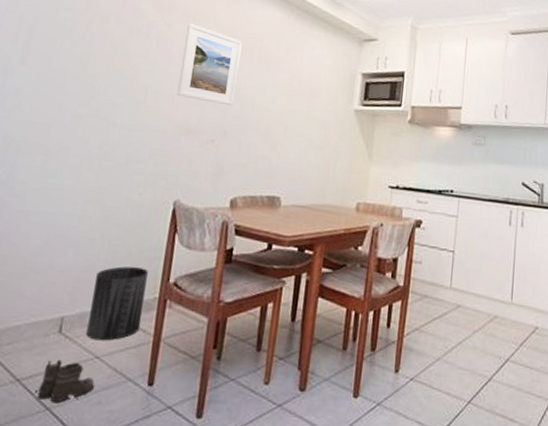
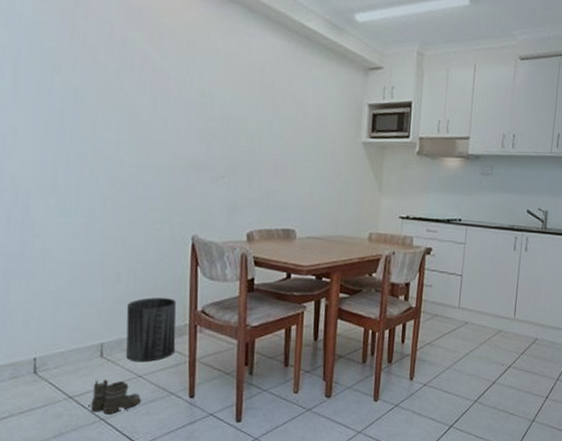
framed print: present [176,23,242,106] -> none [181,53,243,141]

